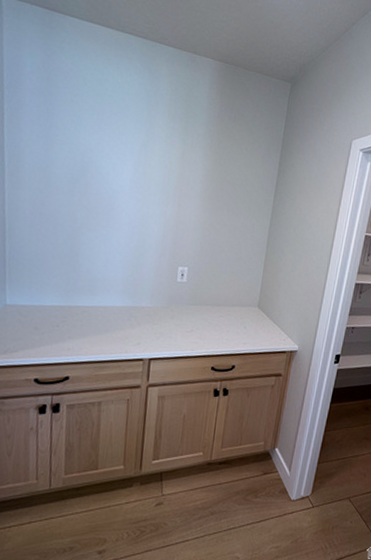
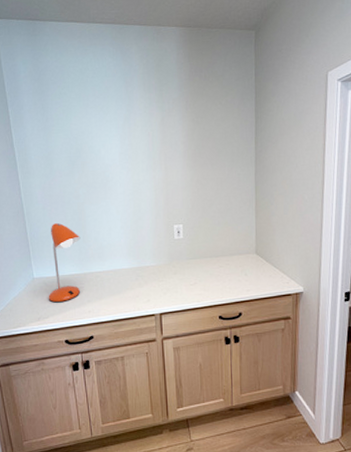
desk lamp: none [20,245,71,336] -> present [48,223,81,303]

